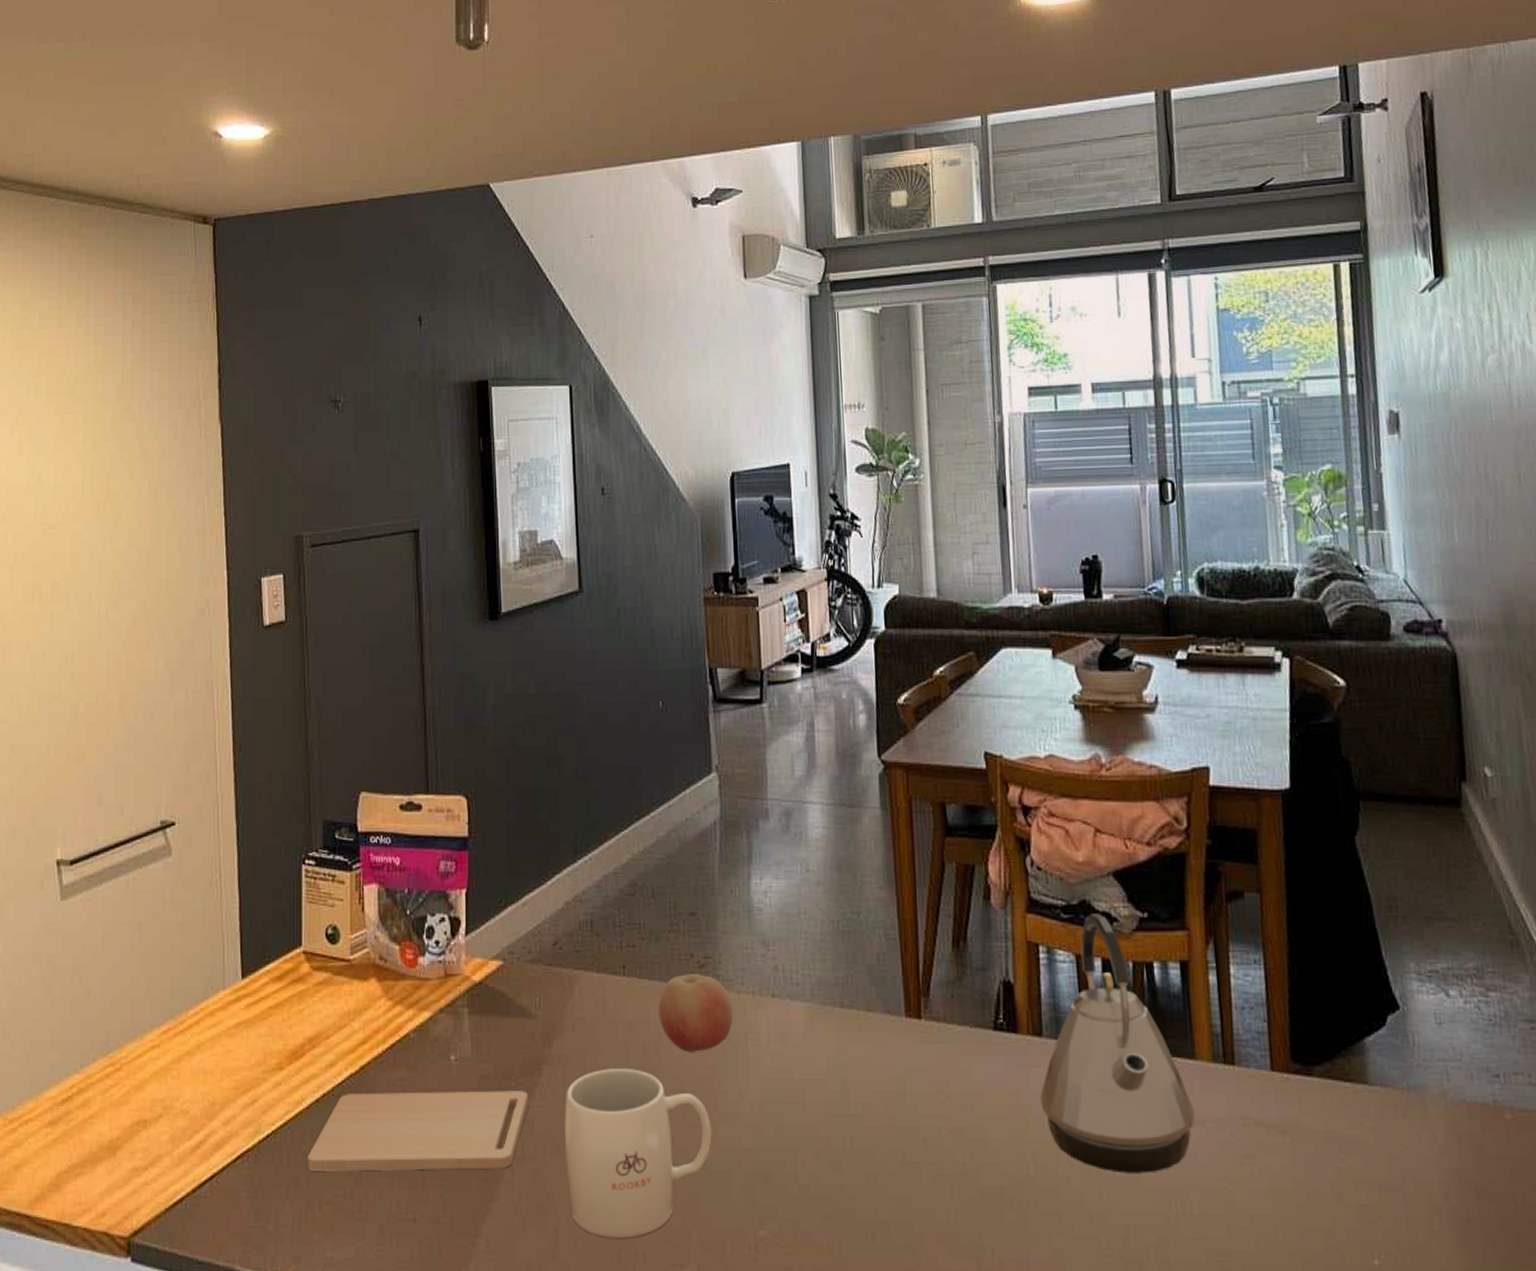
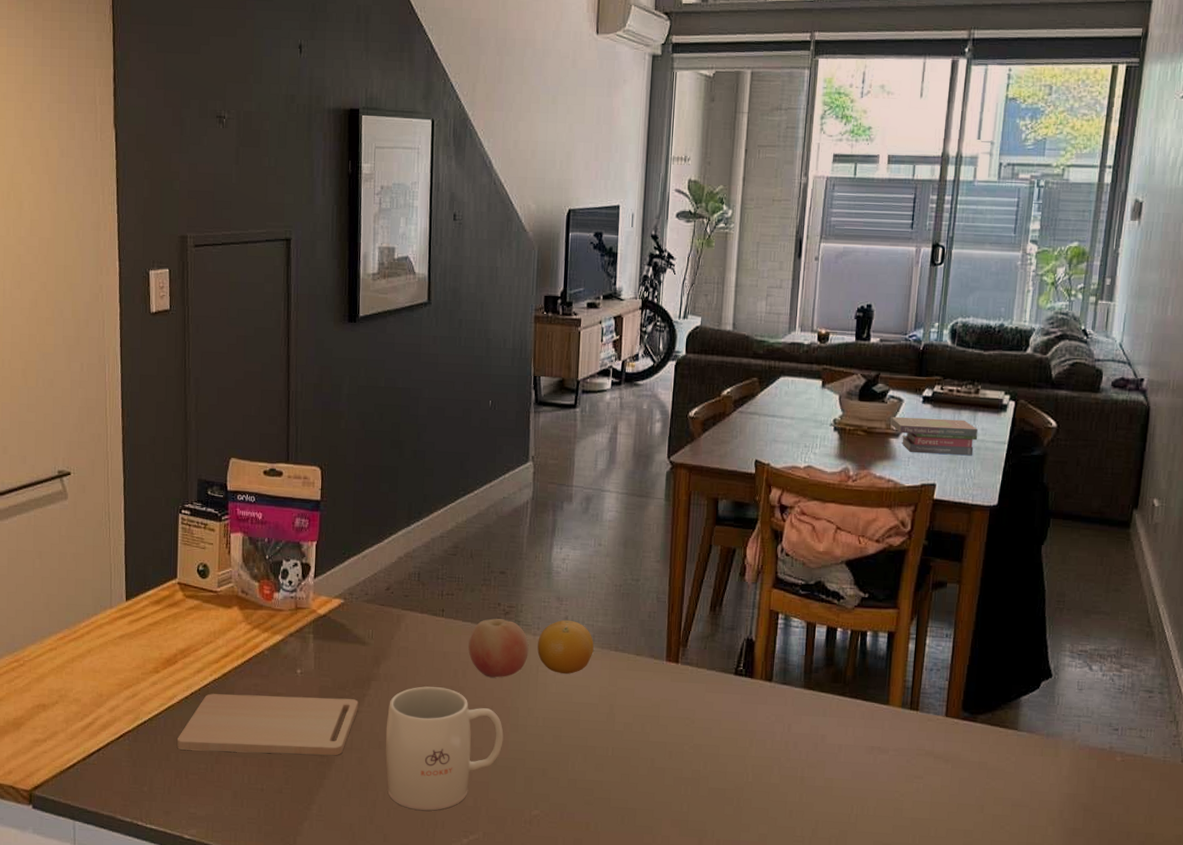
fruit: none [743,970,814,1041] -> present [537,619,594,674]
kettle: present [1040,913,1195,1173] -> none [764,592,882,785]
books: none [1140,685,1252,730] -> present [889,416,978,456]

